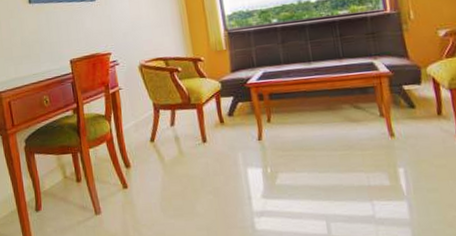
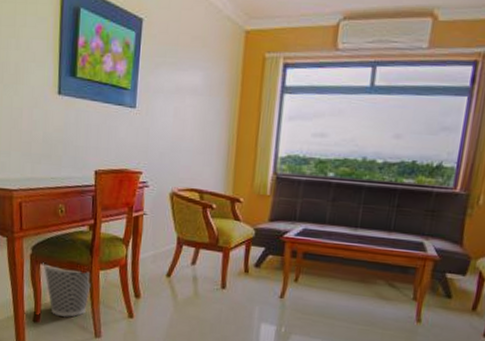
wastebasket: none [37,152,84,201] -> present [43,262,91,318]

